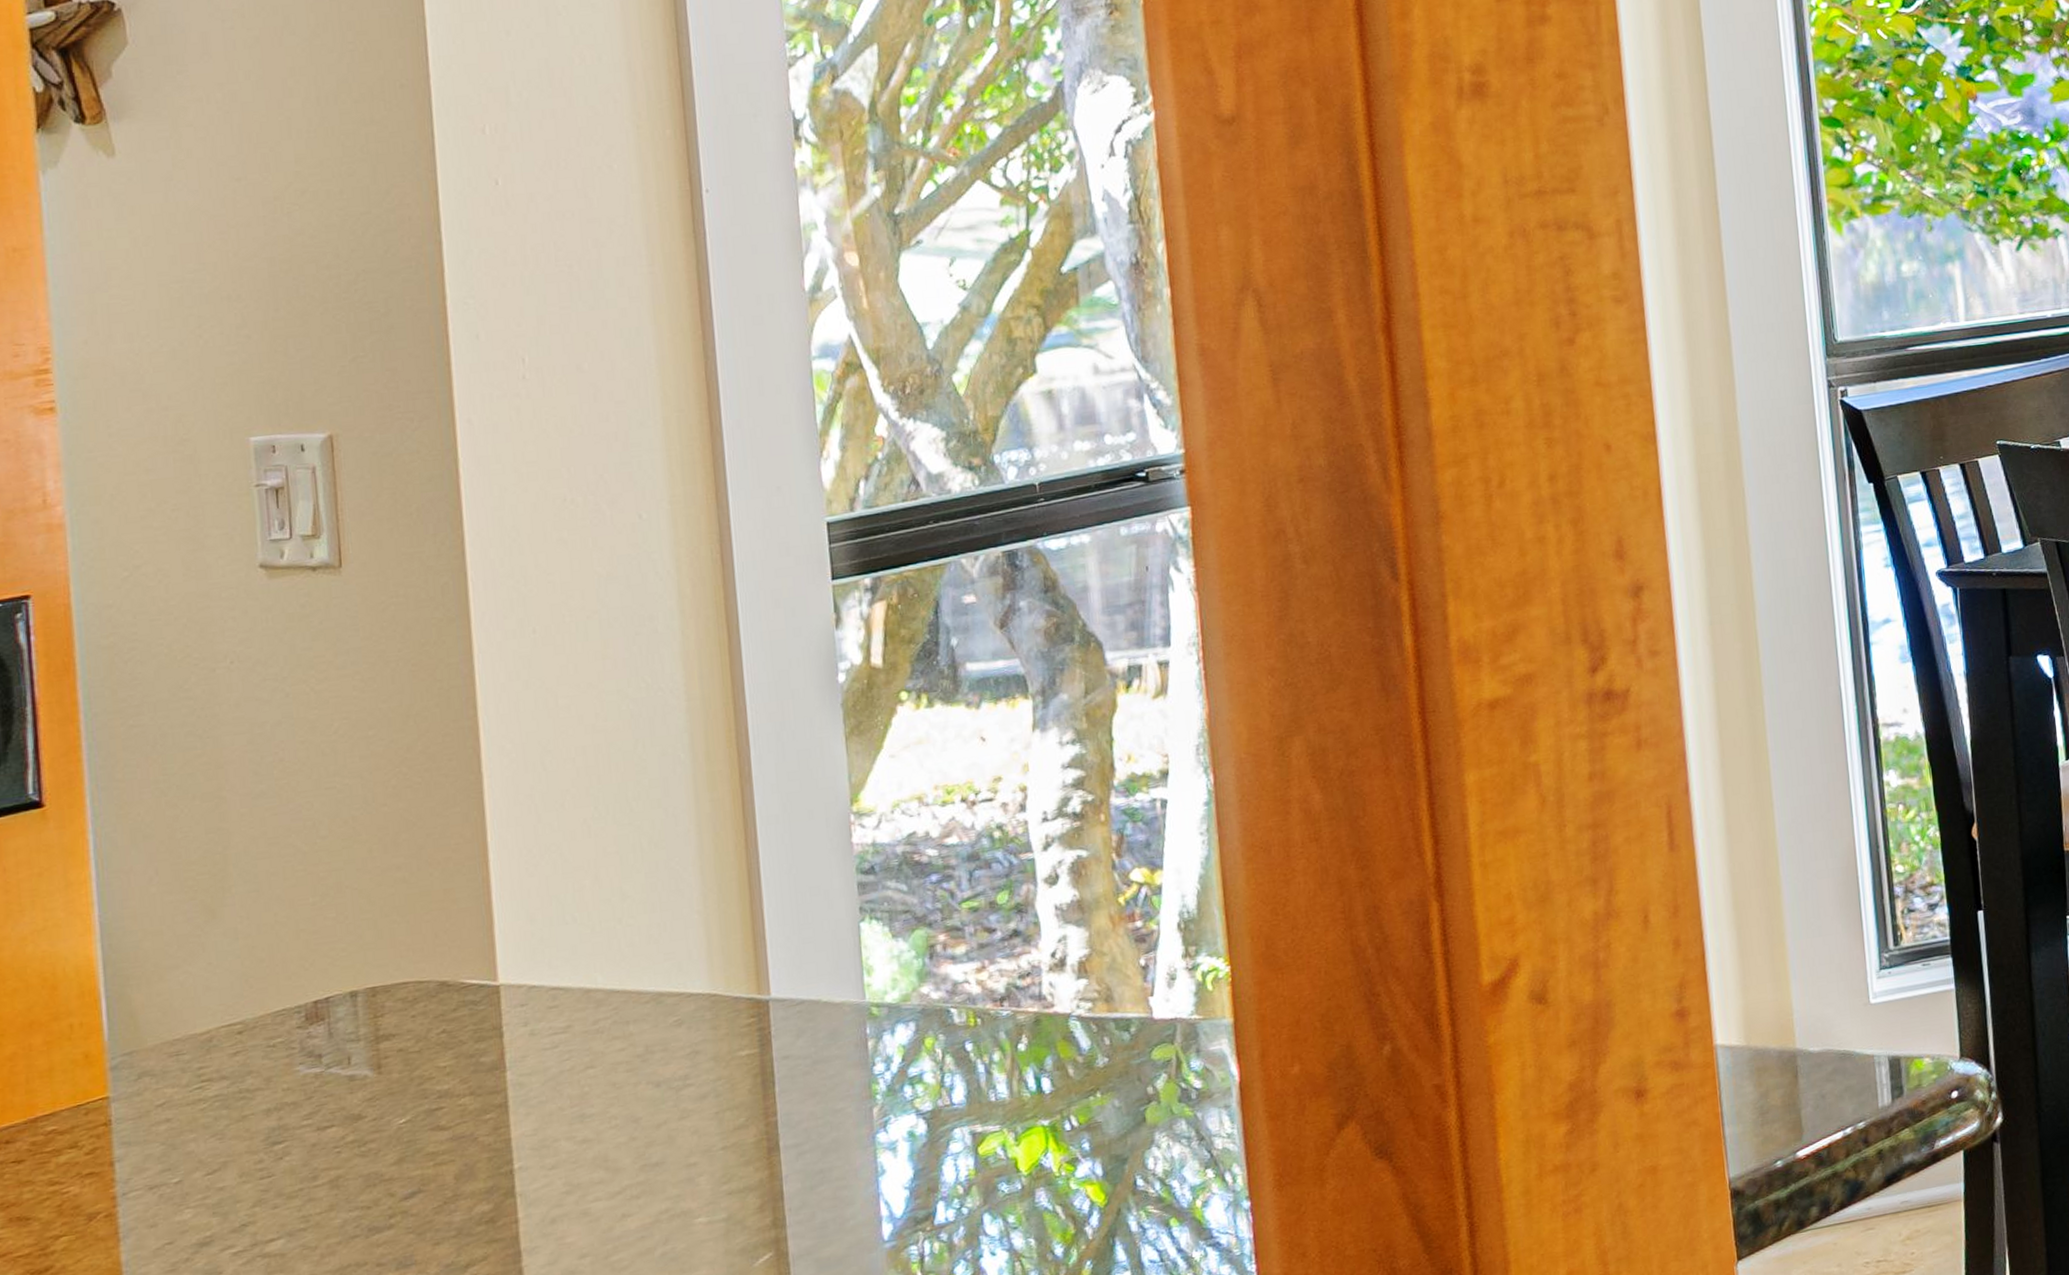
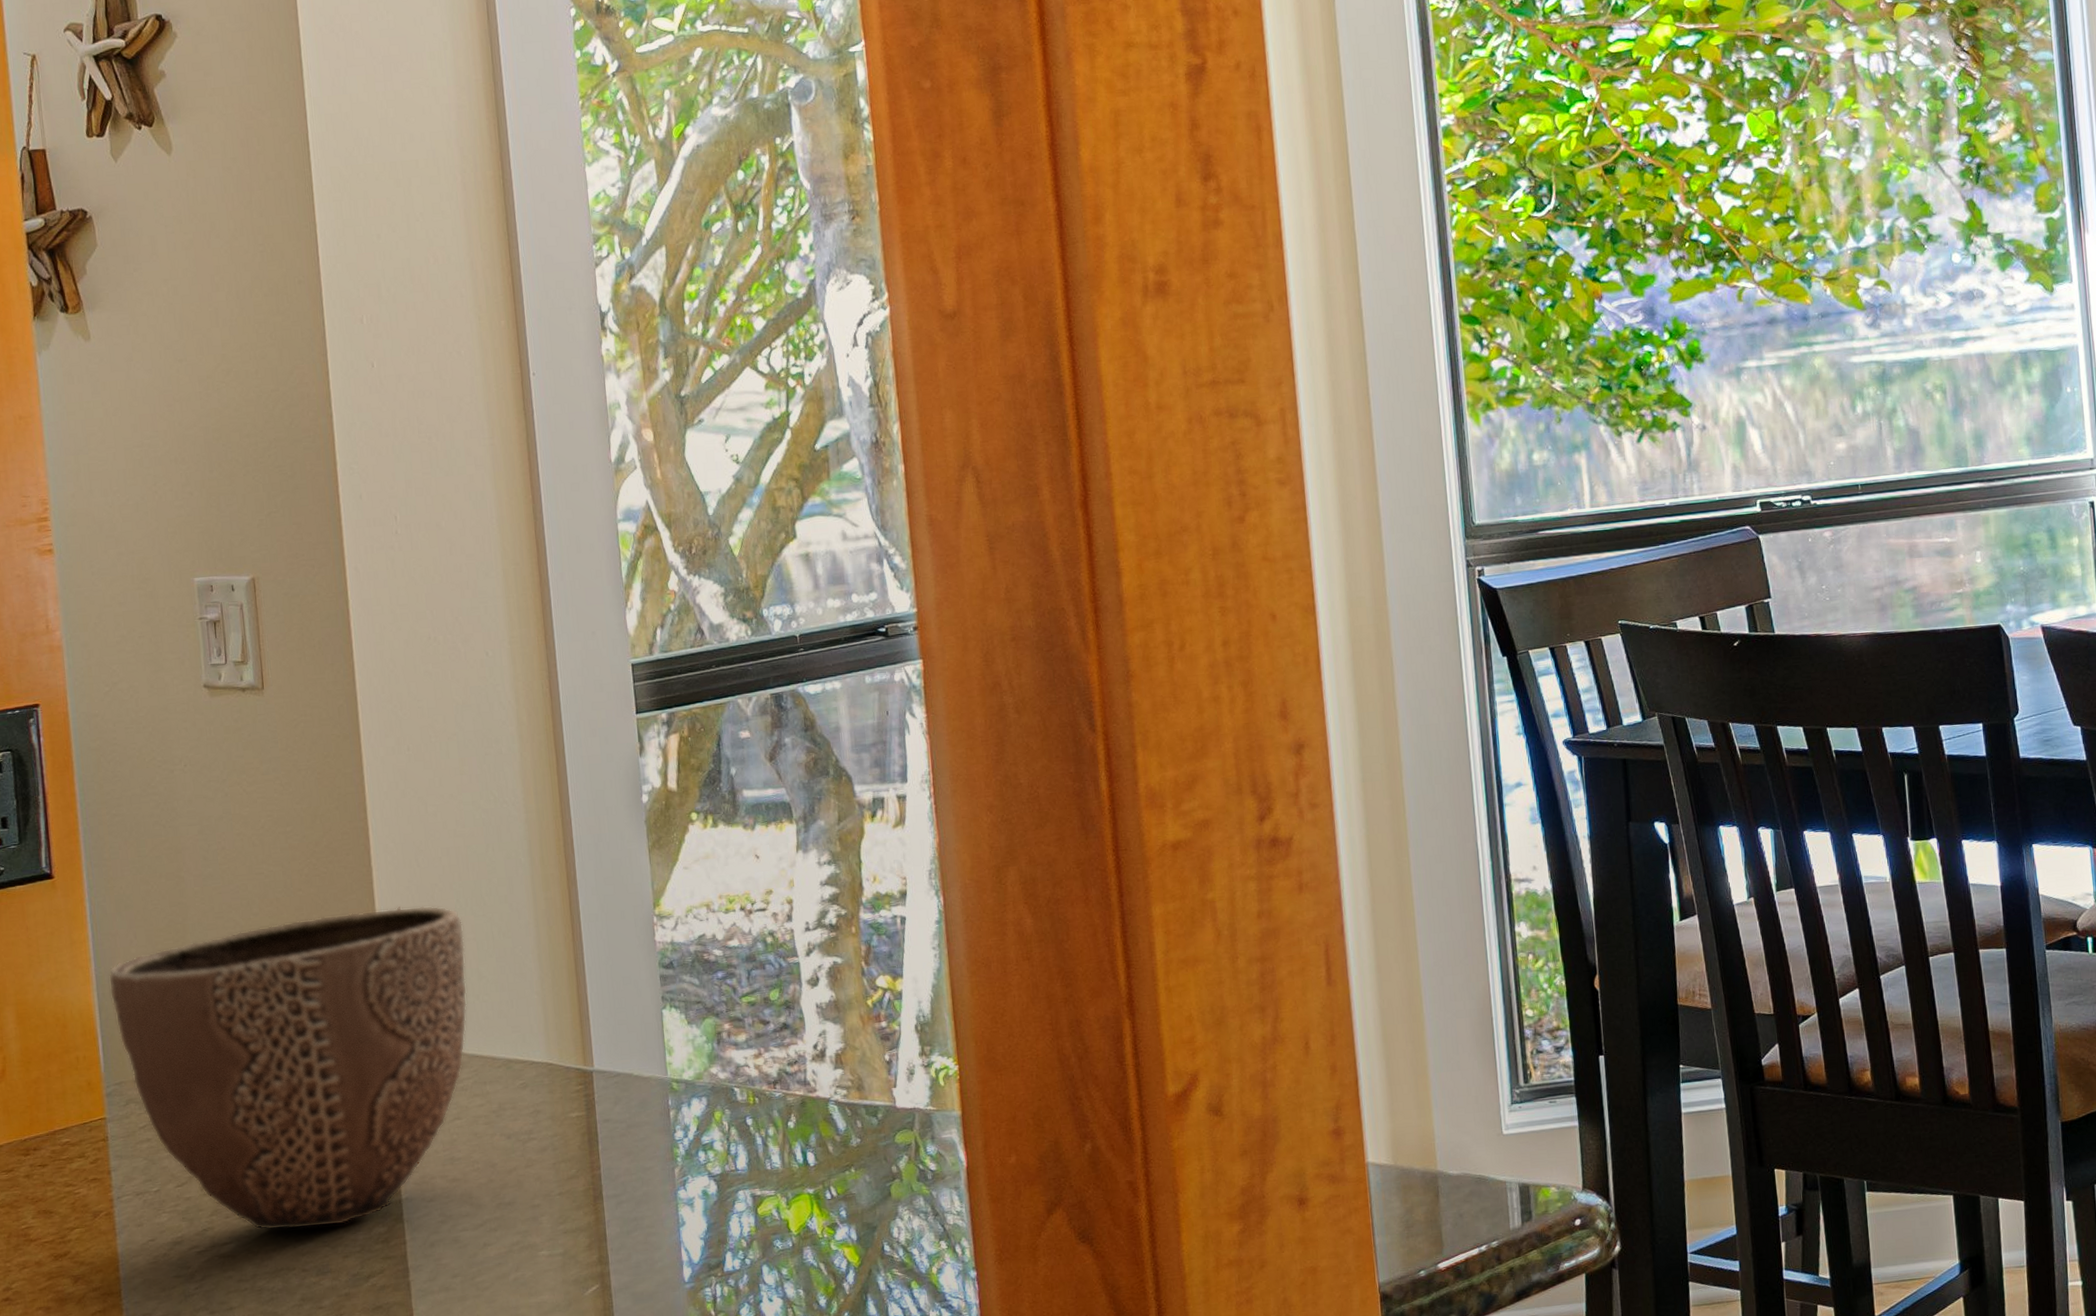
decorative bowl: none [117,815,607,1220] -> present [108,905,468,1231]

